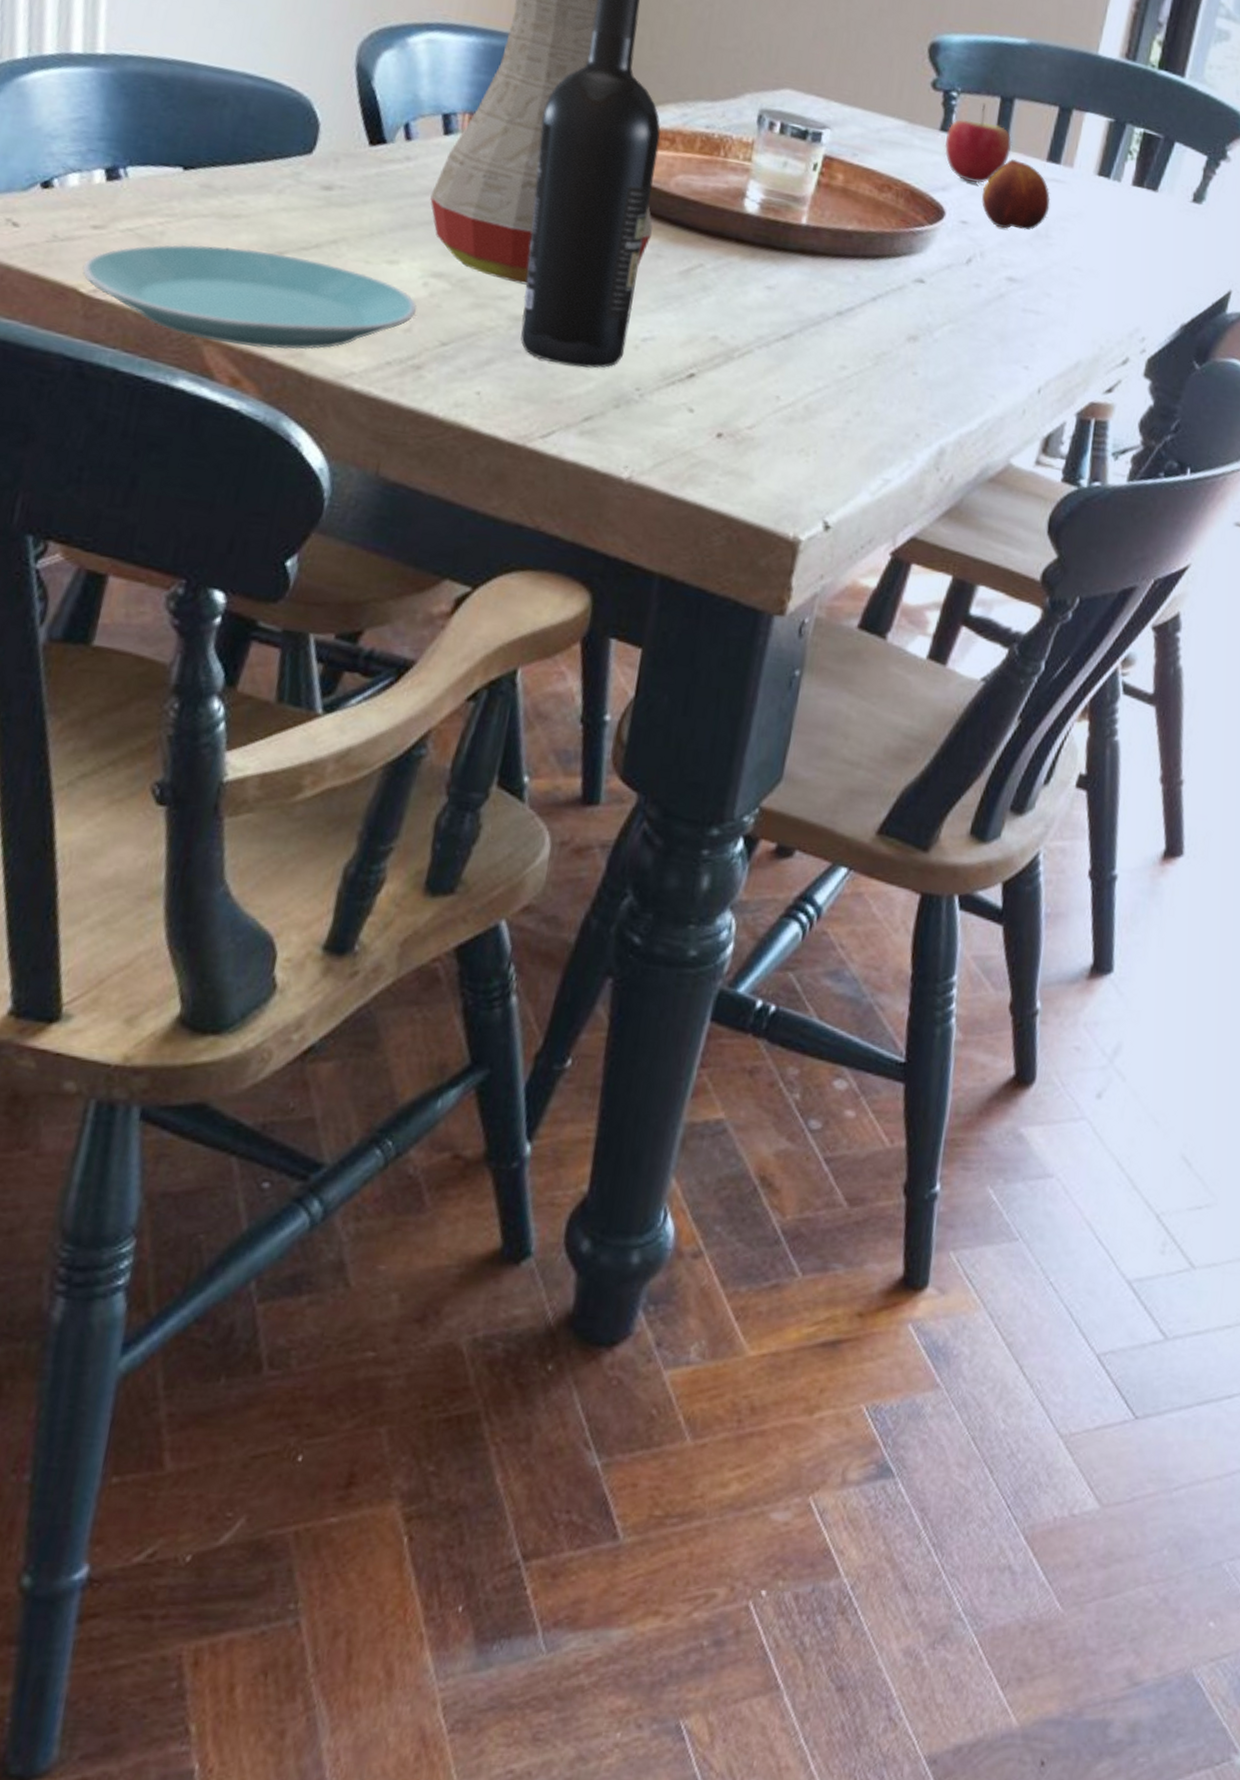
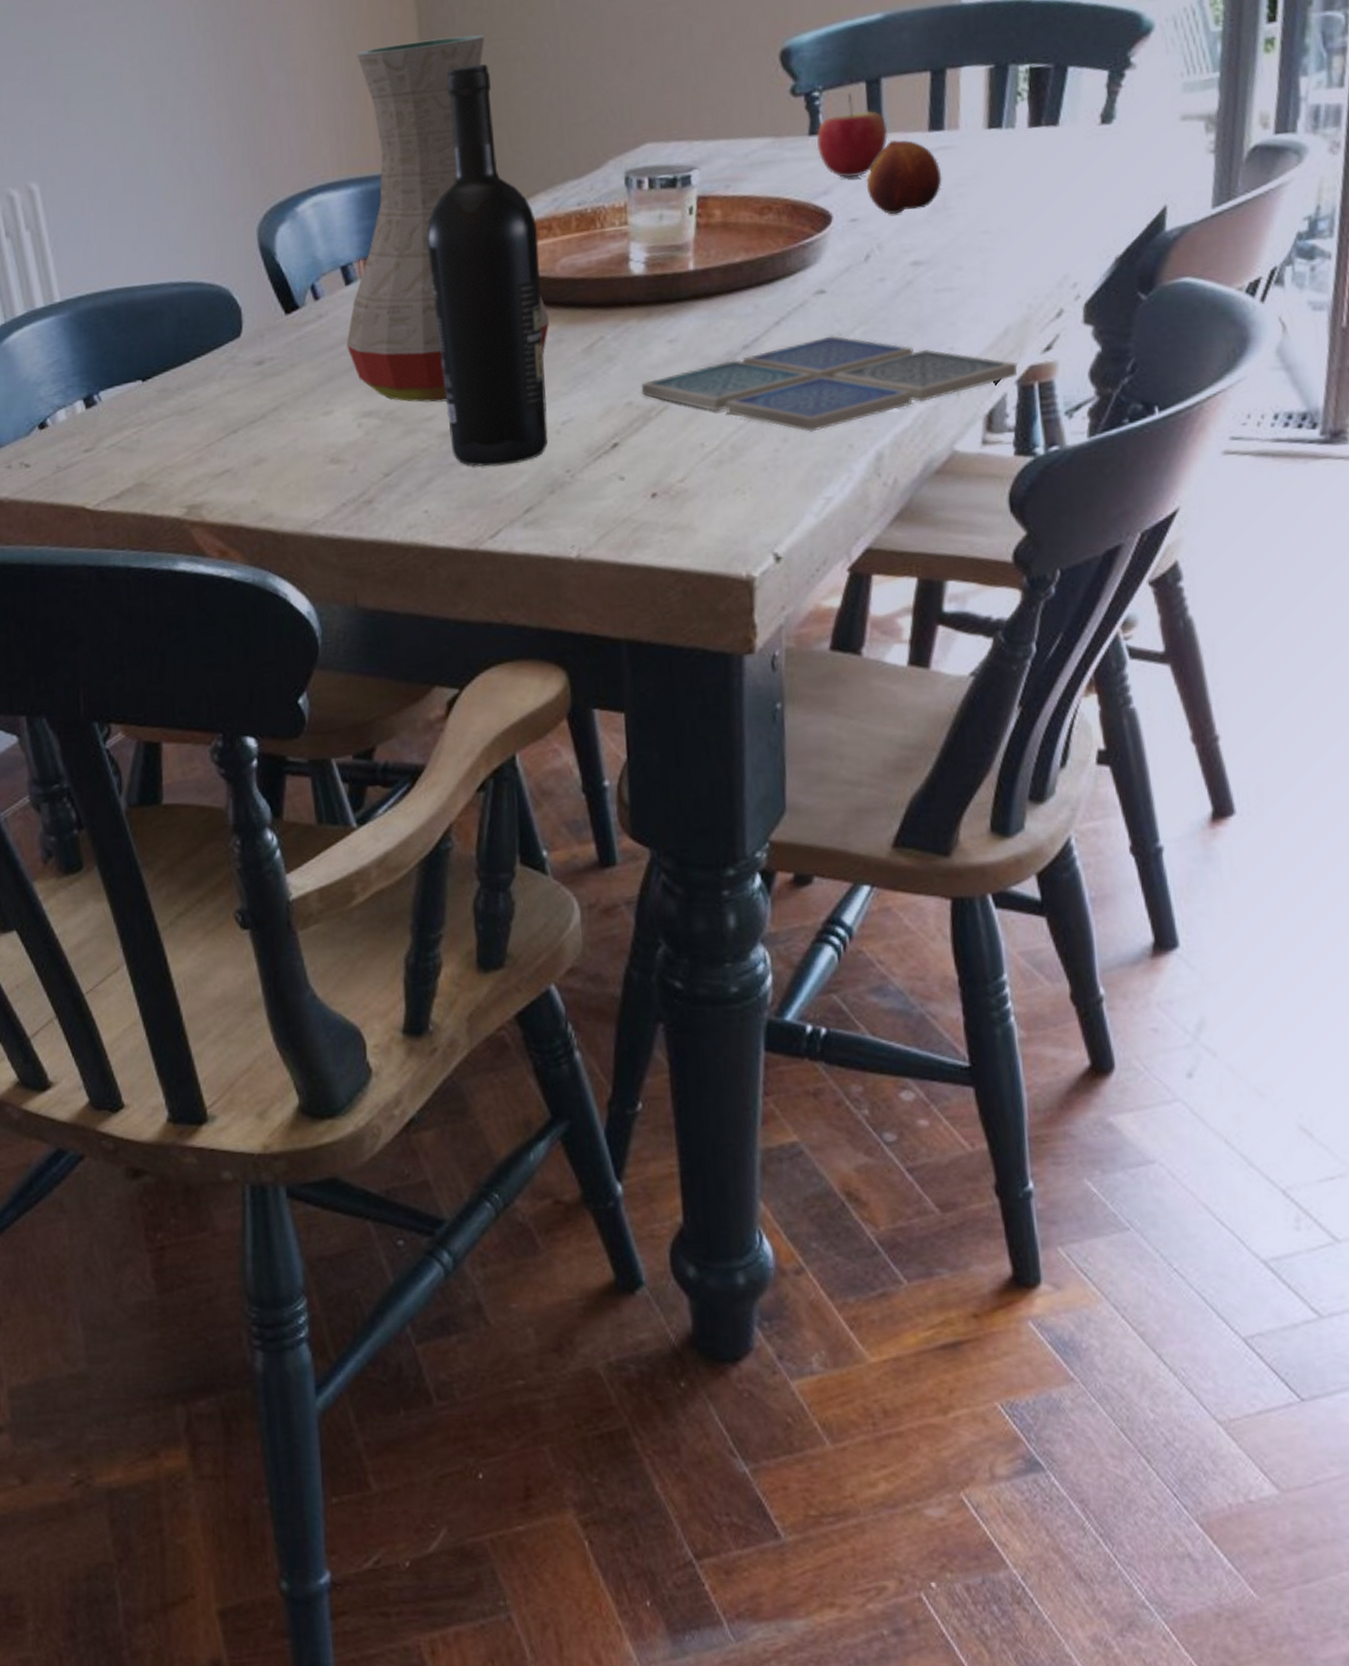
plate: present [82,244,417,350] -> none [84,429,358,523]
drink coaster: none [729,320,1081,413] -> present [641,334,1018,432]

